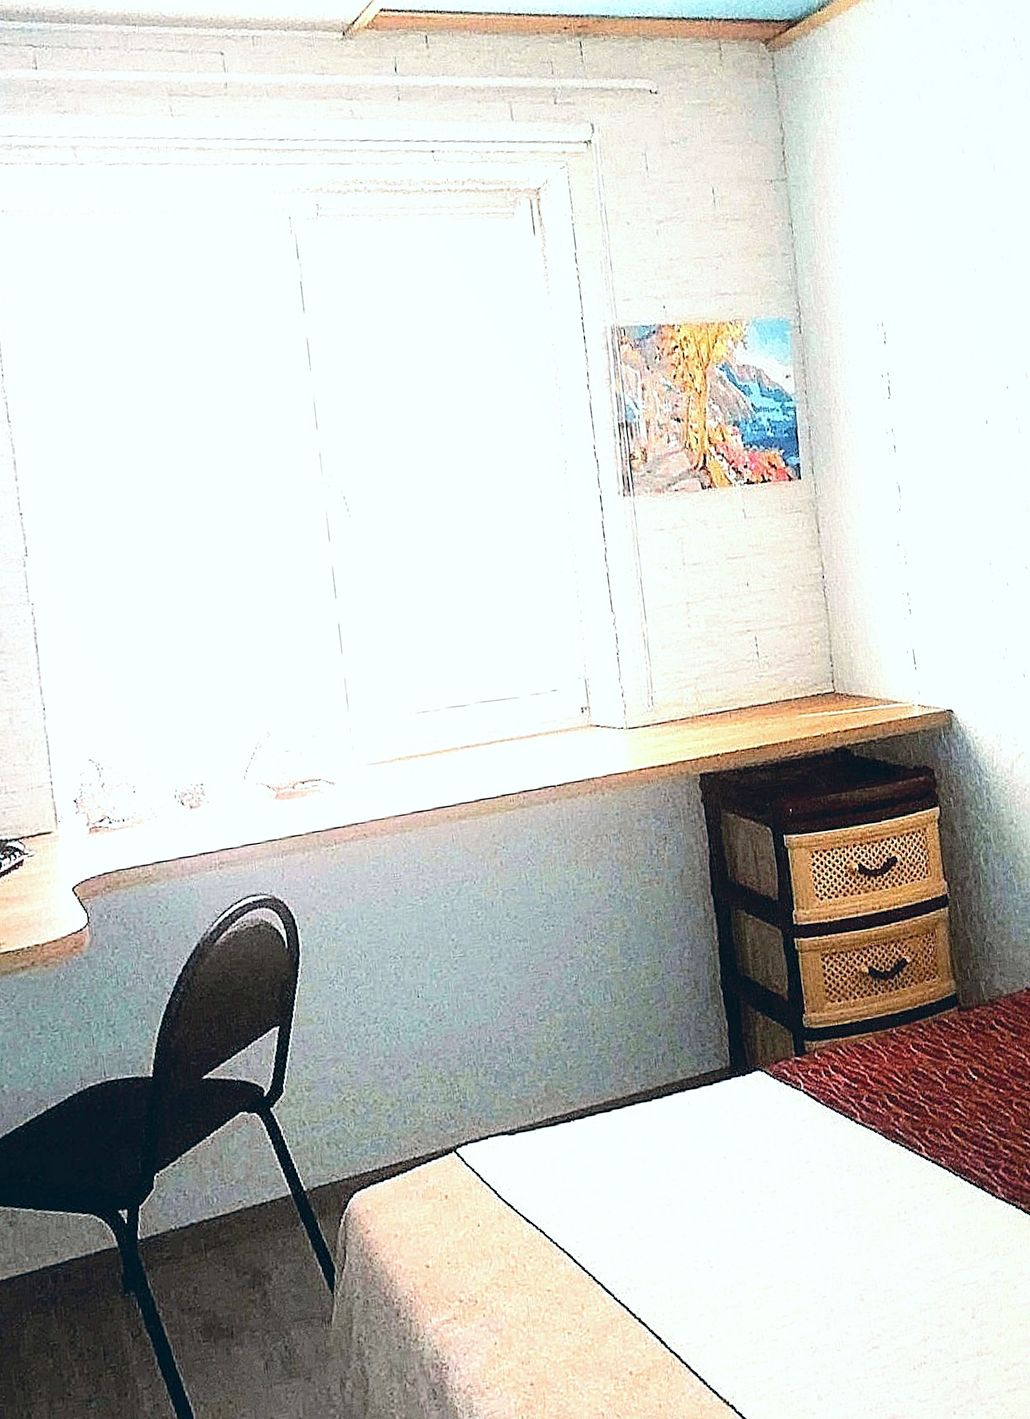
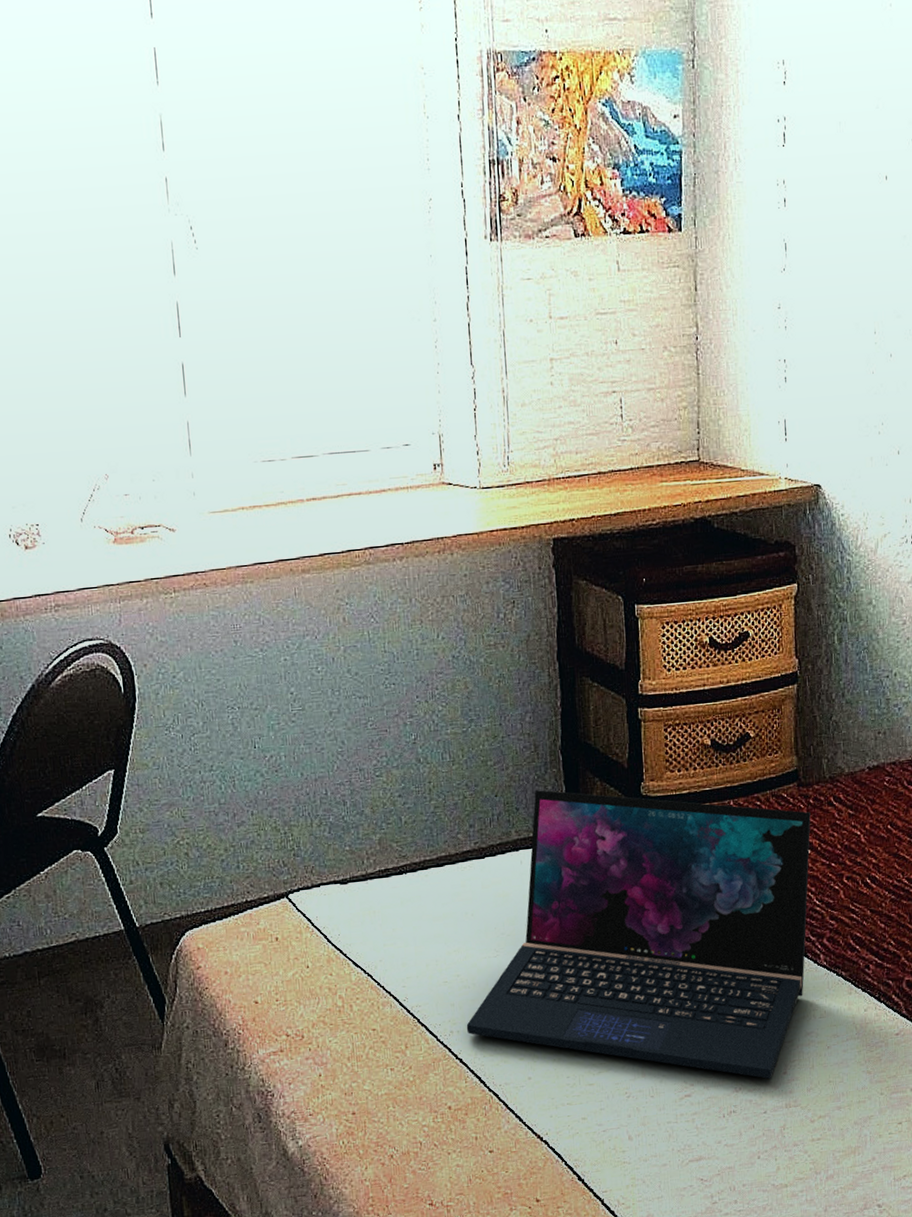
laptop: none [643,1027,984,1325] -> present [466,790,811,1079]

